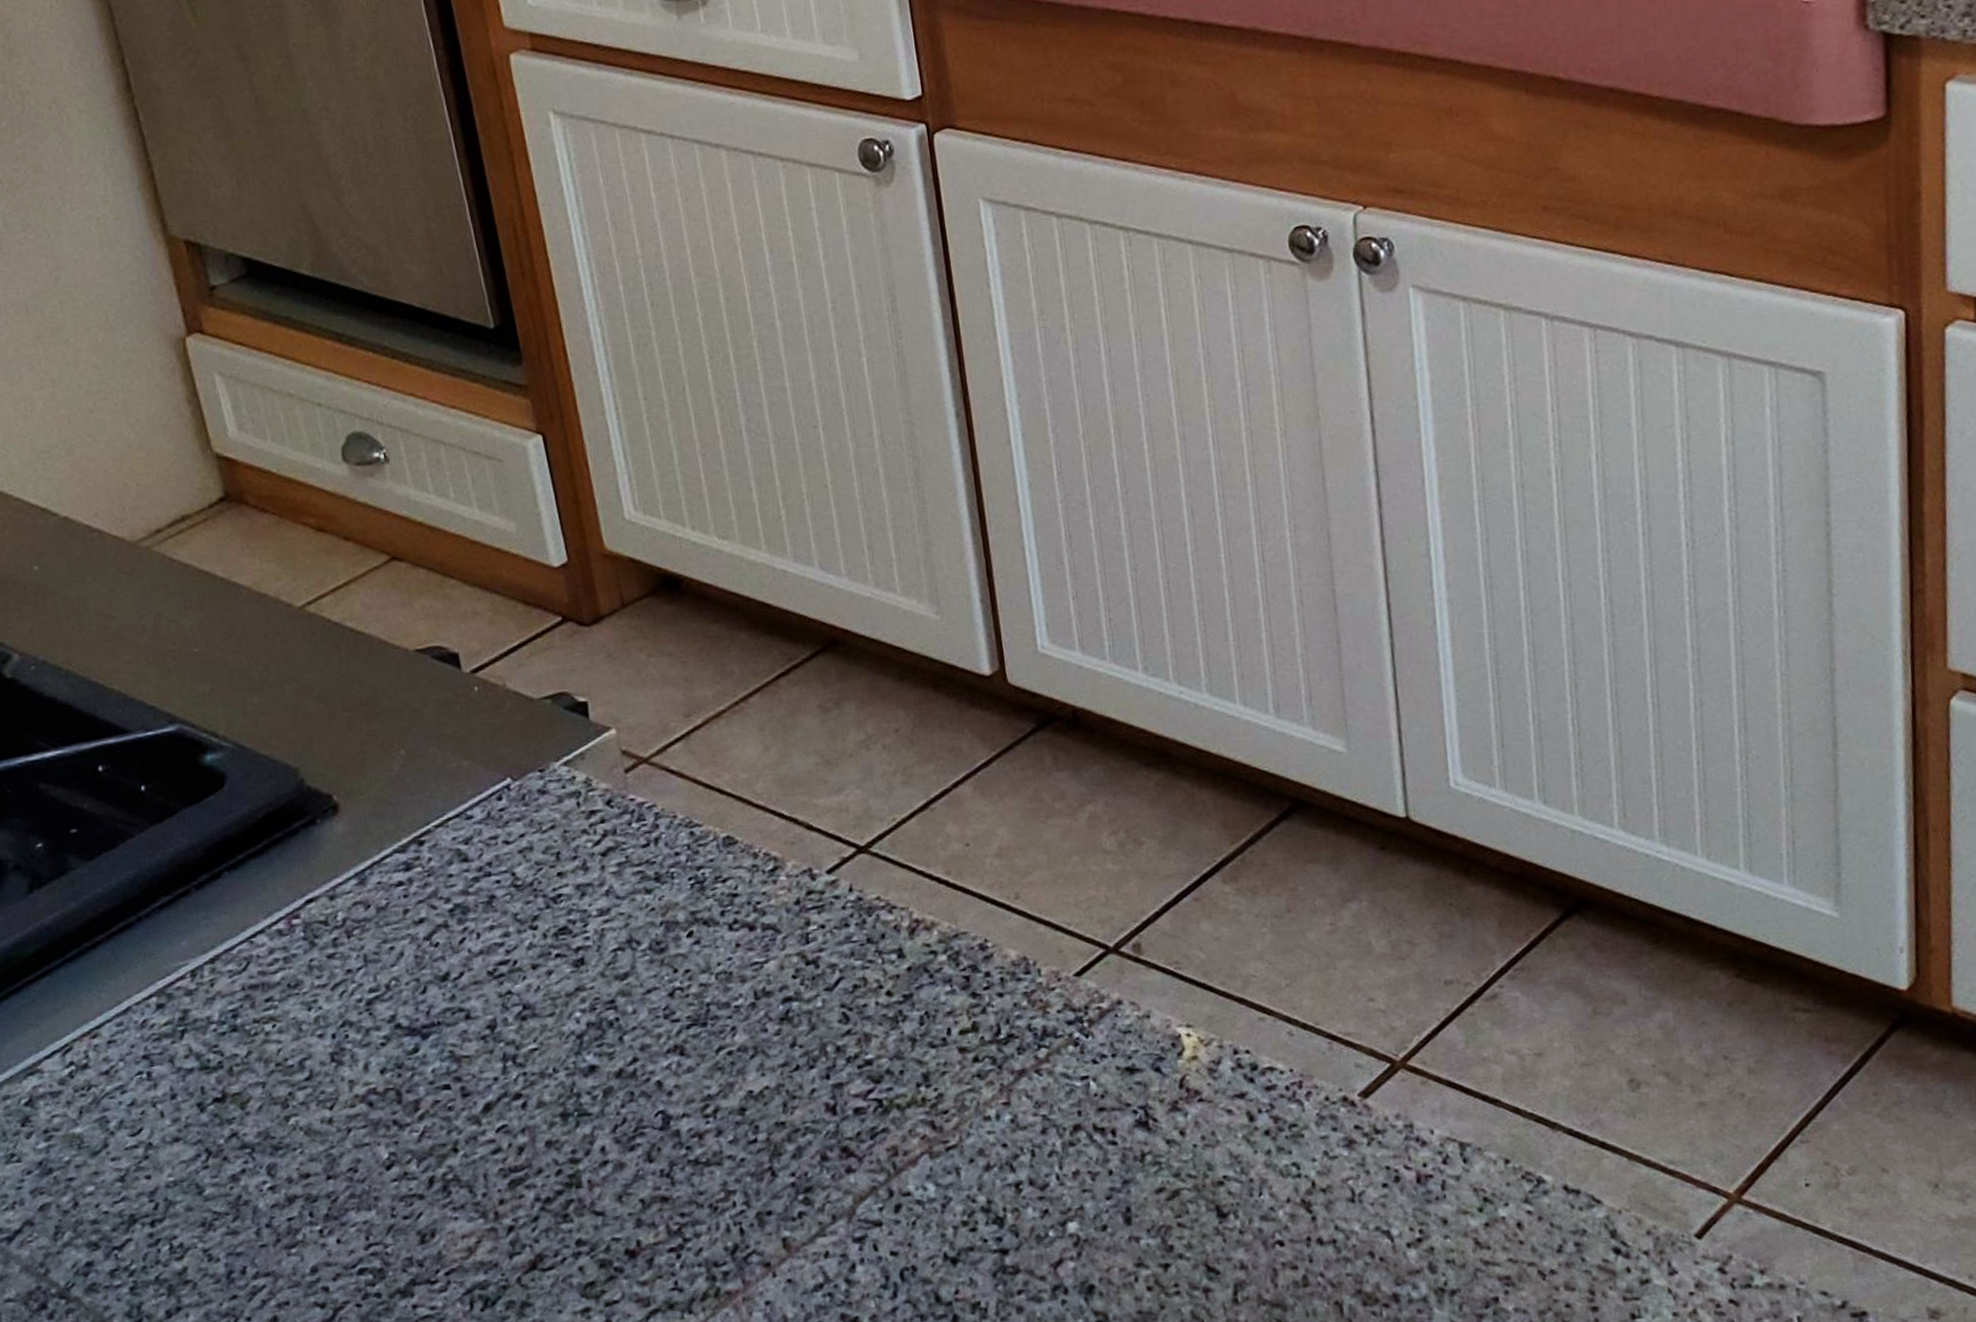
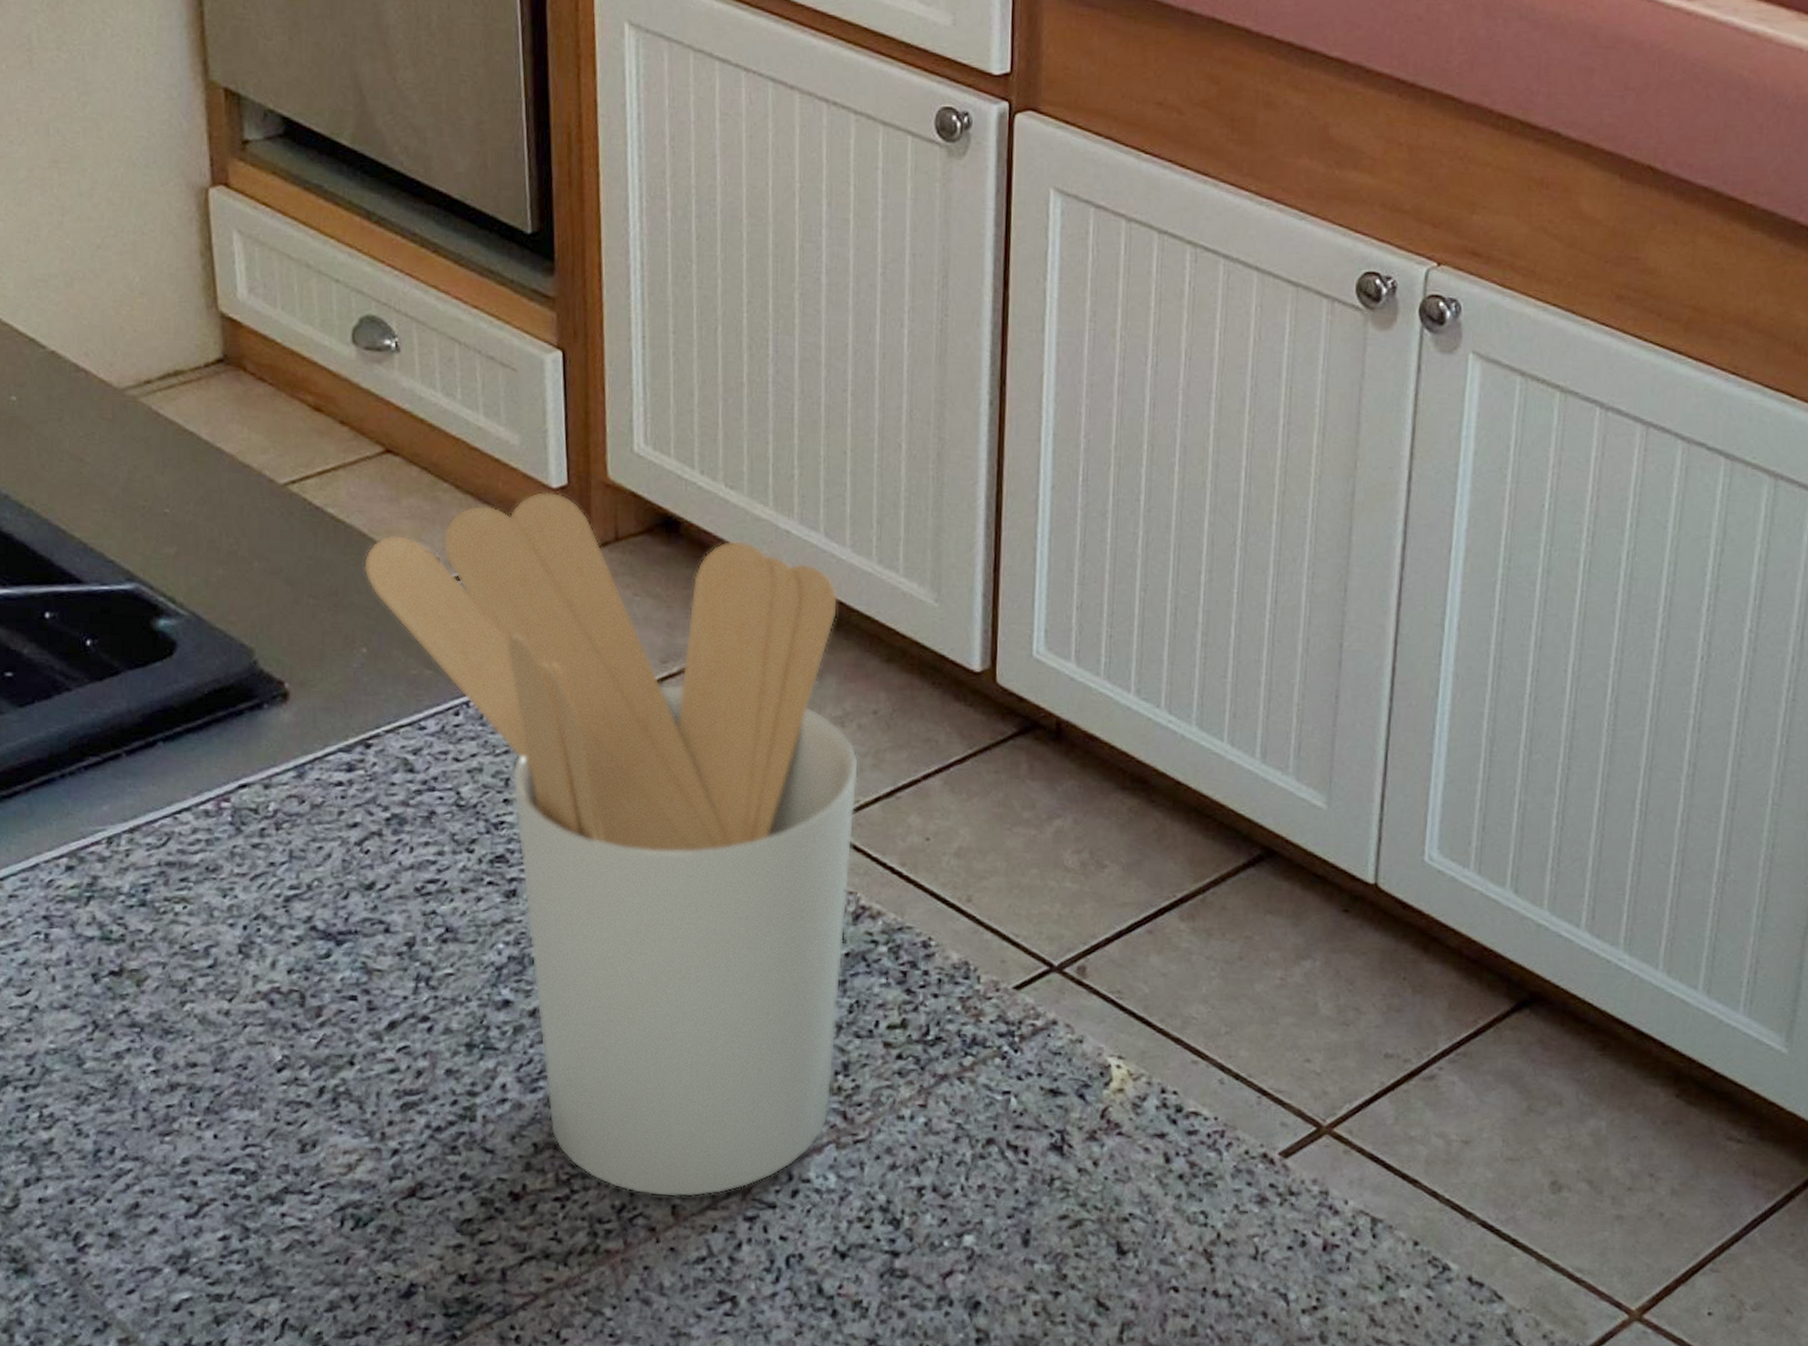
utensil holder: none [388,570,919,1233] -> present [364,491,860,1198]

